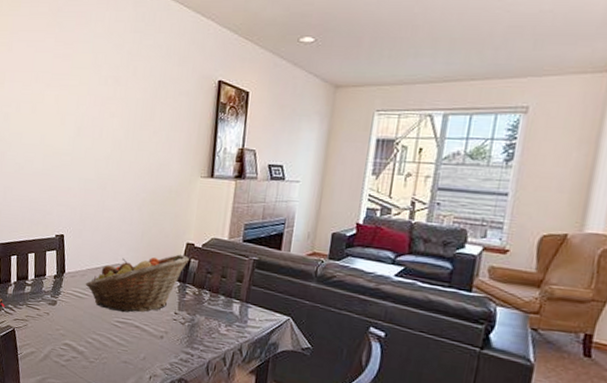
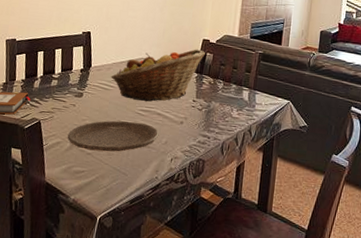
plate: none [41,331,136,366] -> present [67,120,158,152]

